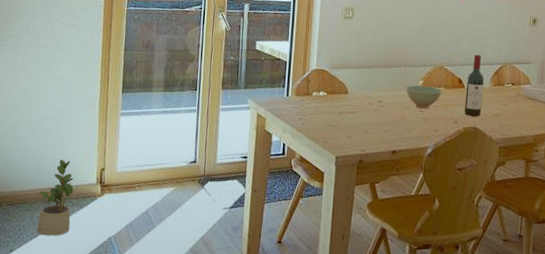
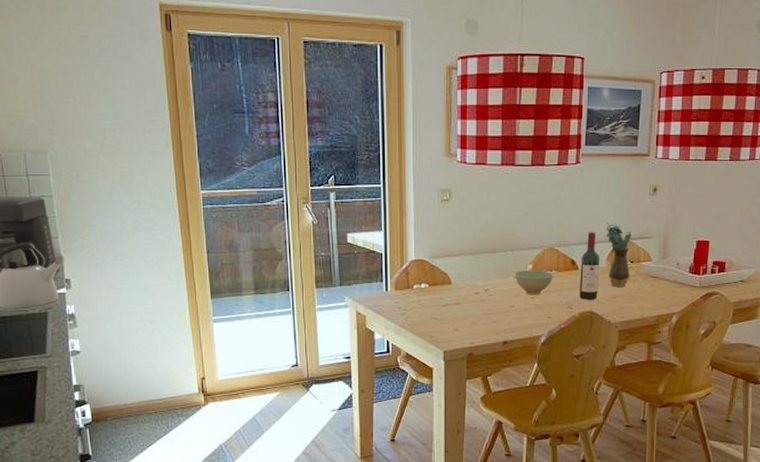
potted plant: present [37,159,79,236] -> none [143,371,181,447]
vase: none [490,47,513,107] -> present [606,222,631,287]

